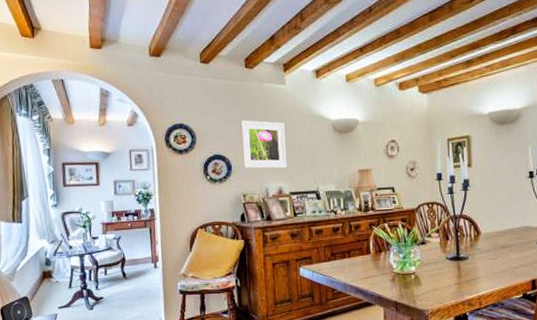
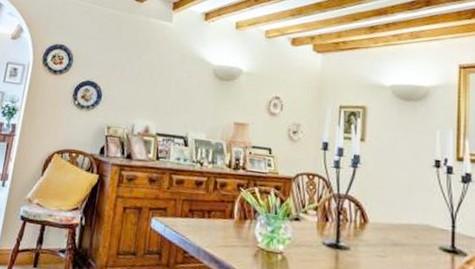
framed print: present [240,120,287,169] -> none [113,51,164,107]

